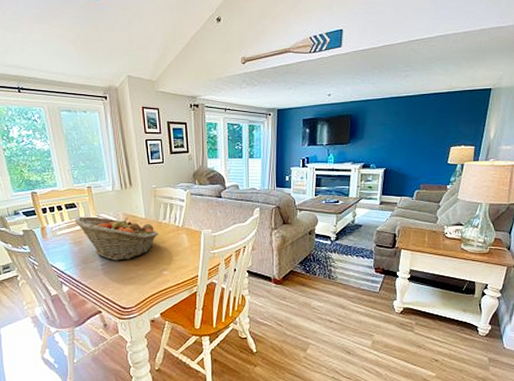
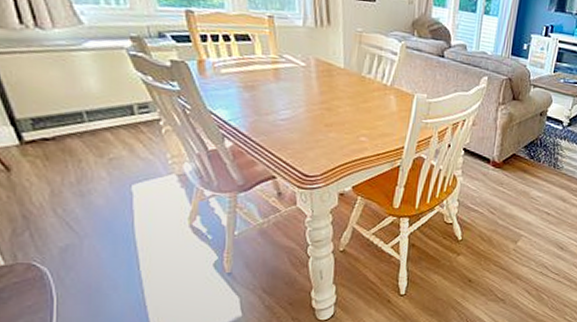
fruit basket: present [75,216,159,261] -> none [247,53,360,118]

